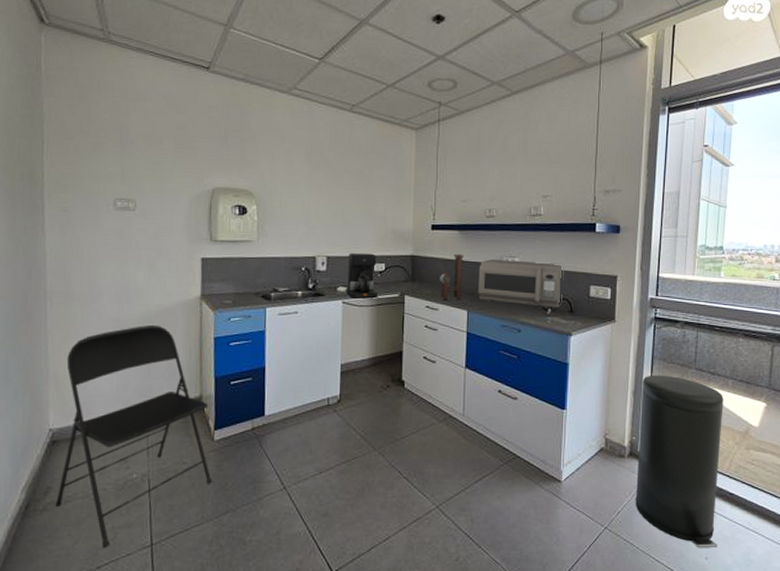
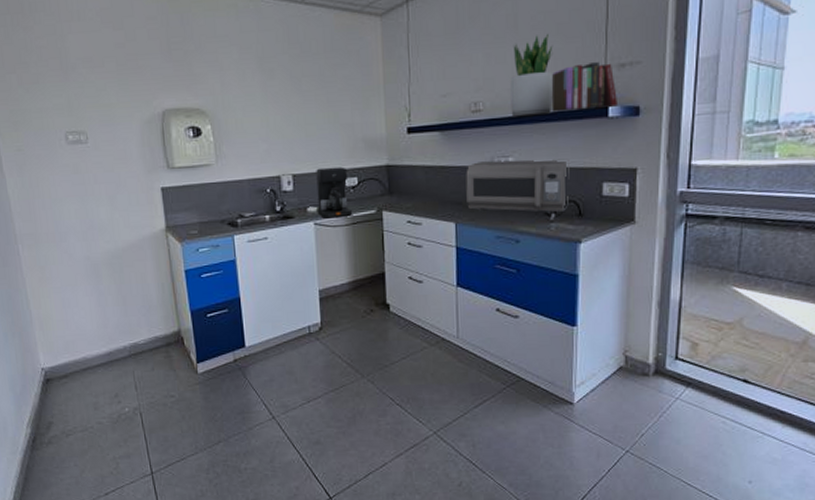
folding chair: present [55,324,212,548] -> none [46,261,201,476]
paper towel holder: present [440,253,464,300] -> none [421,158,447,212]
planter: none [519,160,554,226] -> present [510,34,554,117]
books: none [551,187,603,225] -> present [551,62,617,112]
pedal bin: present [635,375,723,549] -> none [662,281,775,472]

